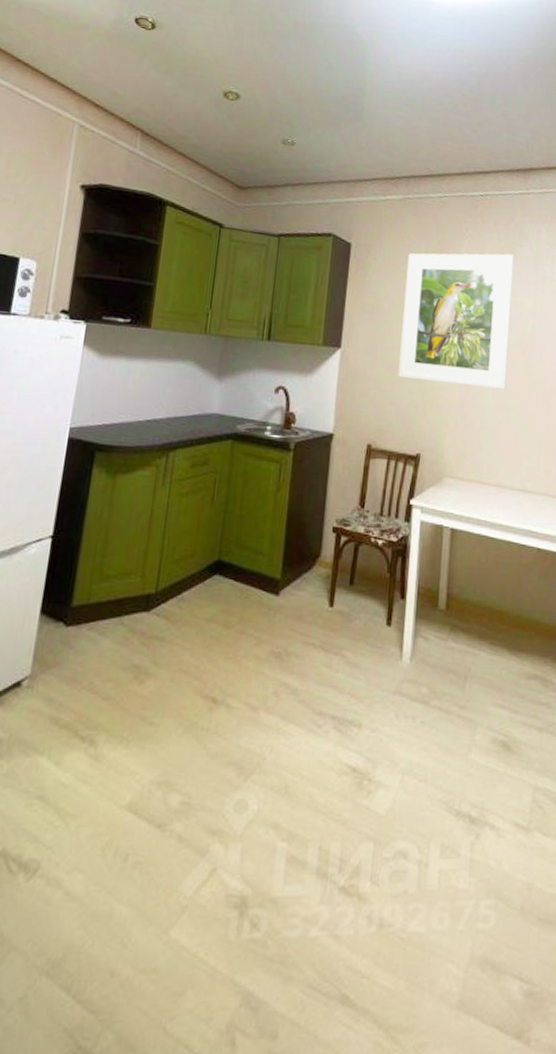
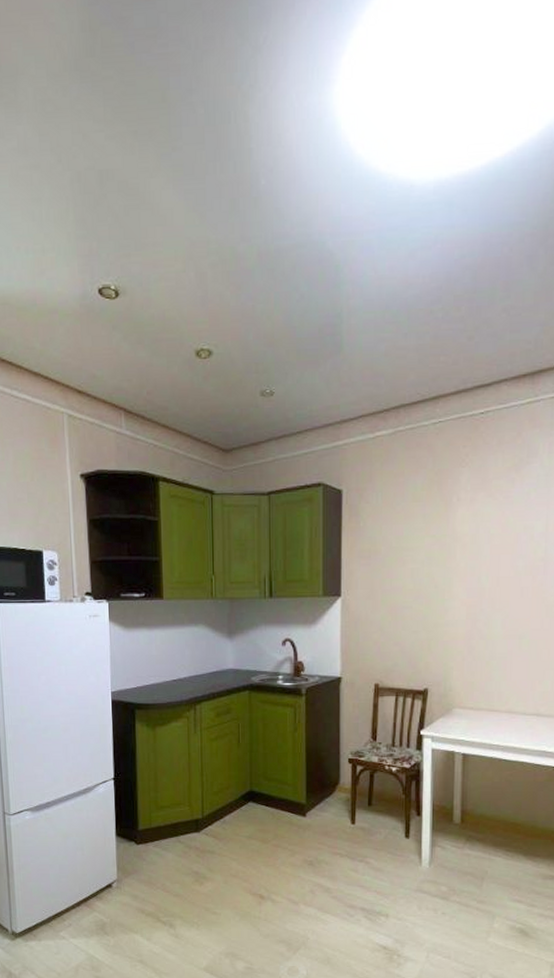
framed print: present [398,253,514,390] -> none [401,474,522,619]

